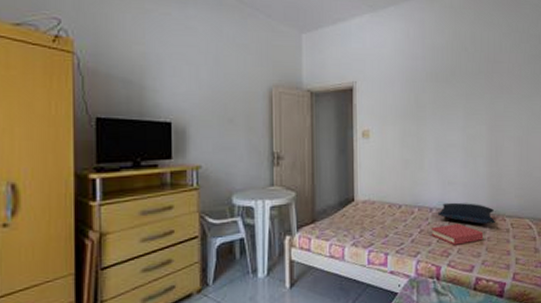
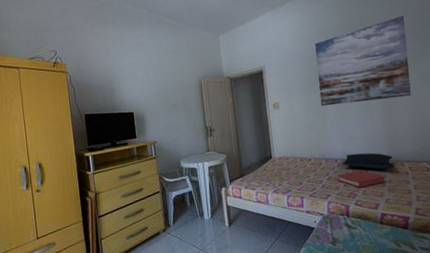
wall art: none [419,43,521,141] -> present [315,15,411,106]

